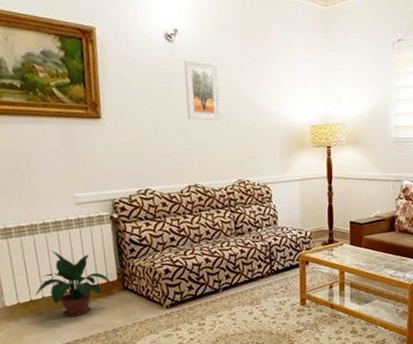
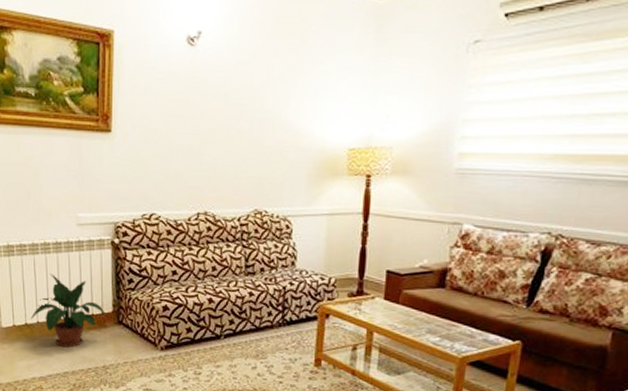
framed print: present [183,59,221,121] -> none [203,66,243,139]

